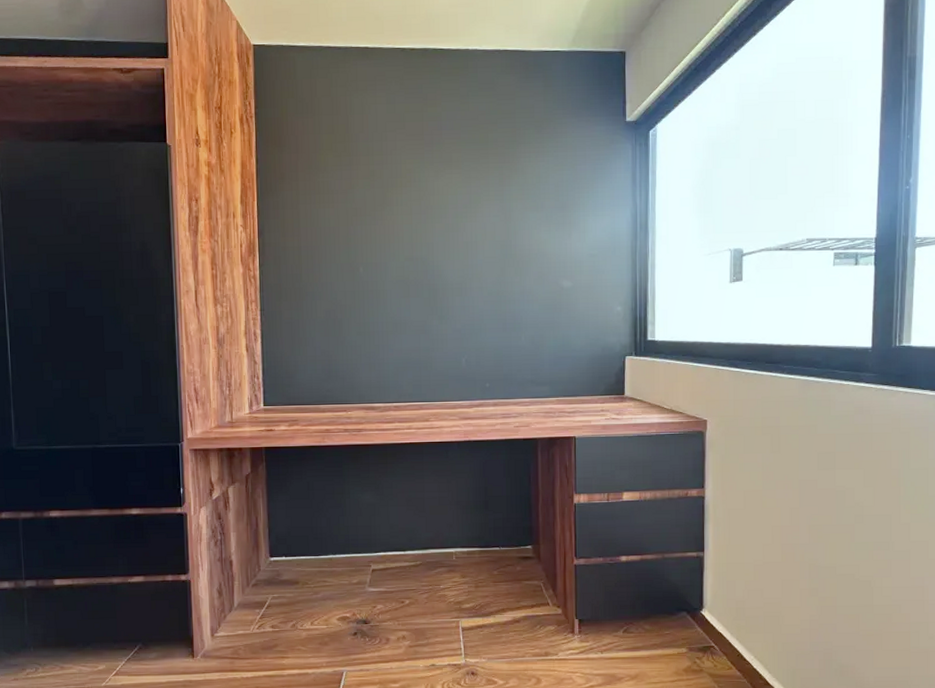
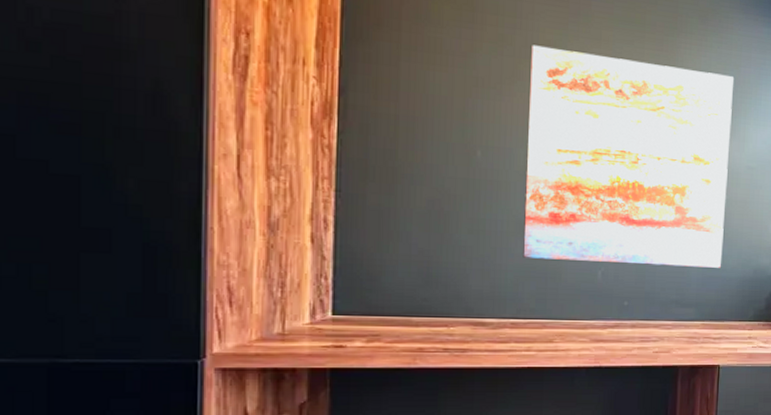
wall art: none [396,174,572,352] -> present [523,45,735,268]

